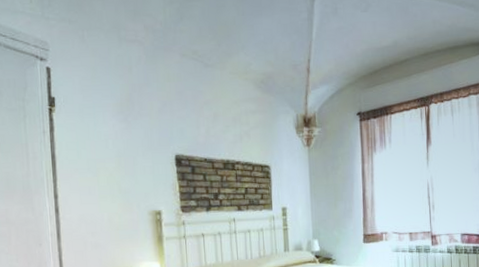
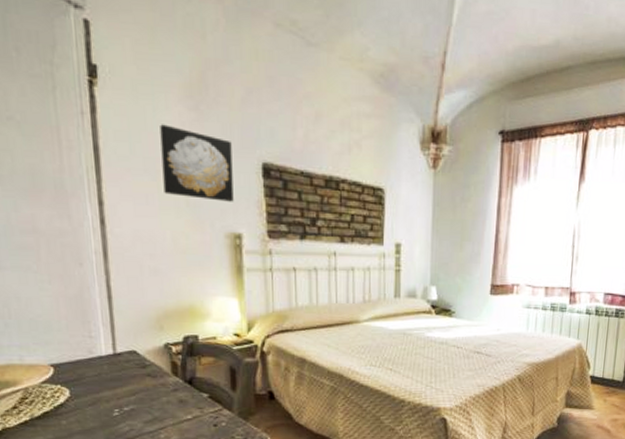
wall art: none [99,134,154,187] -> present [160,124,234,202]

